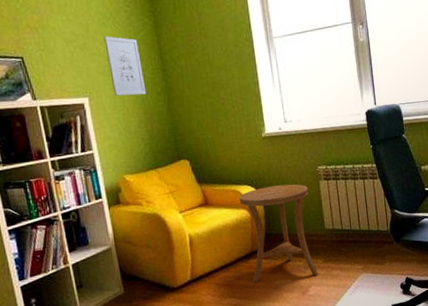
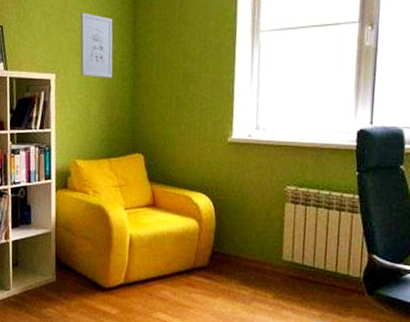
side table: present [239,184,318,282] -> none [189,198,271,312]

